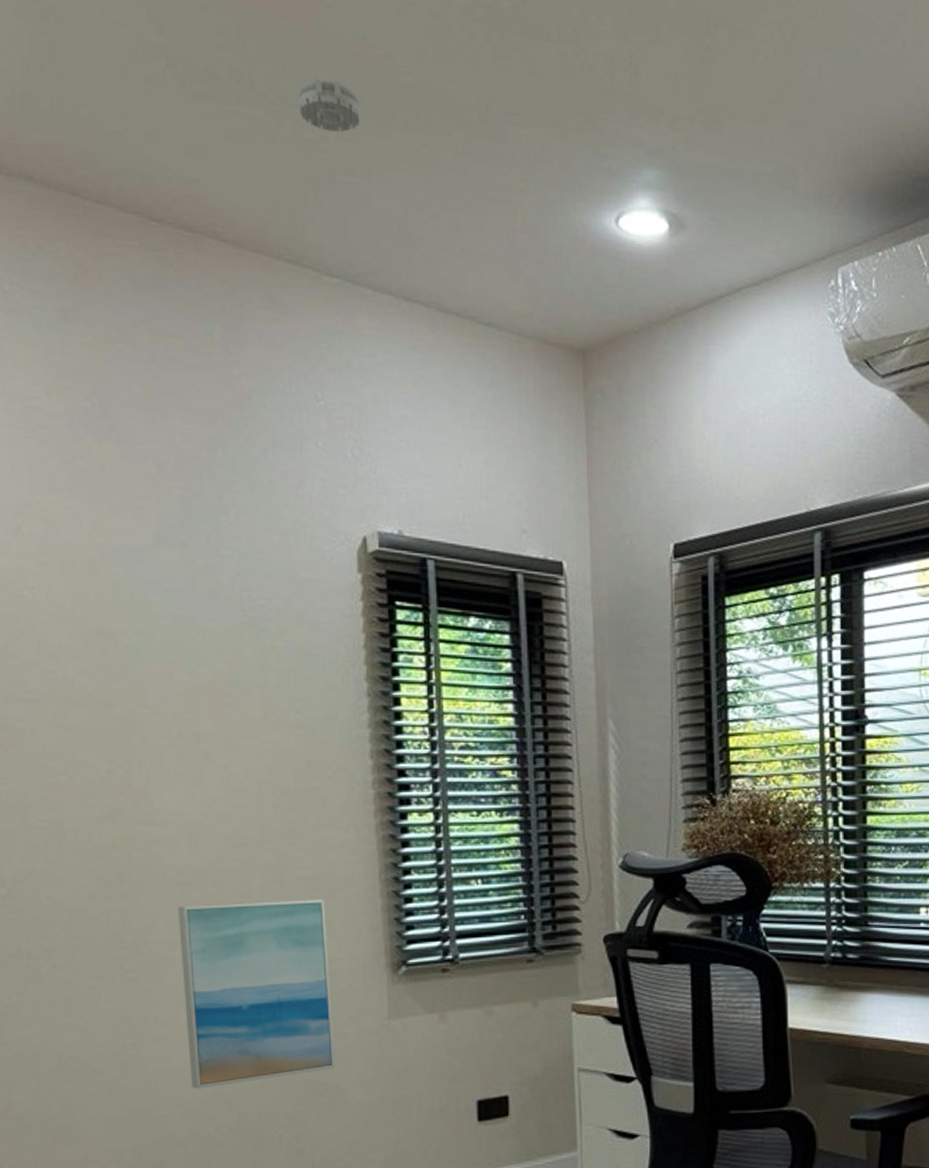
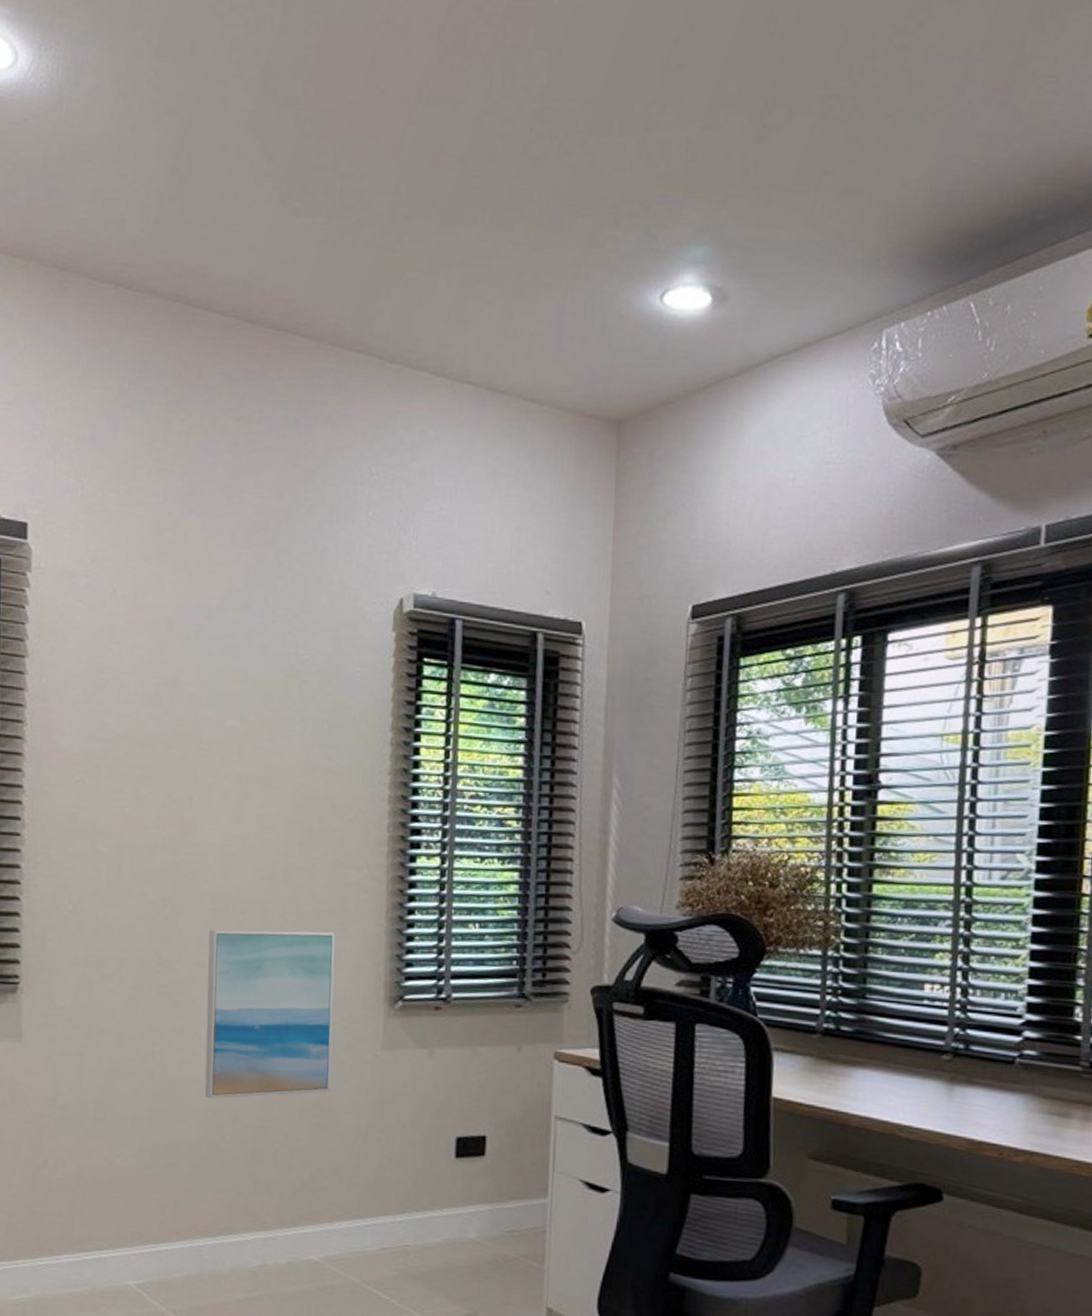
smoke detector: present [297,78,360,133] -> none [379,188,433,234]

